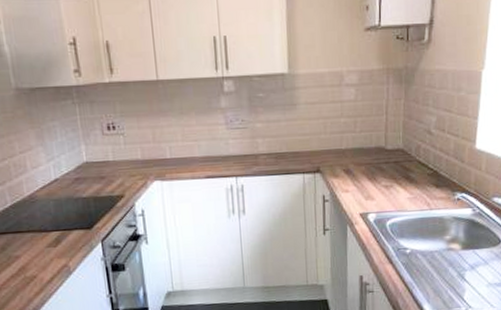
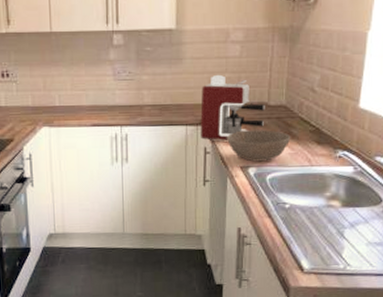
coffee maker: none [317,119,383,189] -> present [200,74,265,142]
bowl: none [344,174,410,208] -> present [226,130,291,162]

